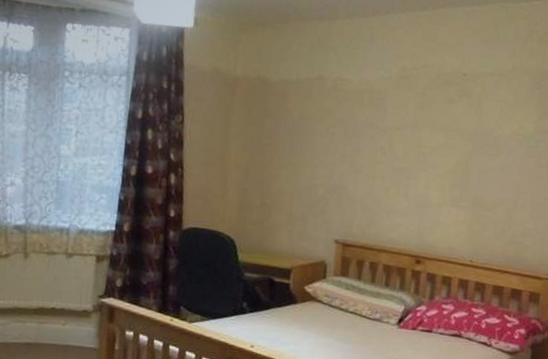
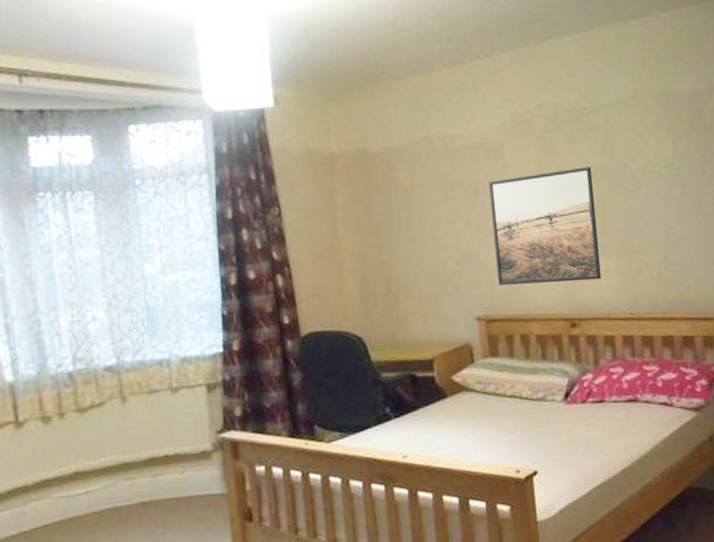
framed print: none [360,124,461,227] -> present [488,167,602,286]

